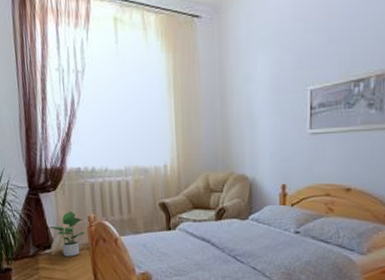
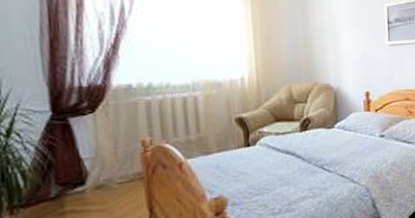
potted plant: present [50,211,86,257] -> none [84,136,138,192]

